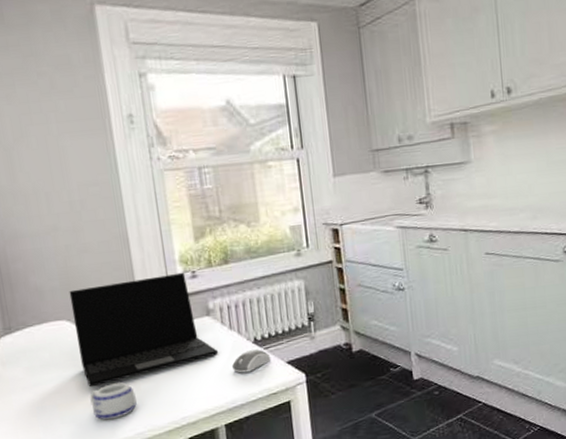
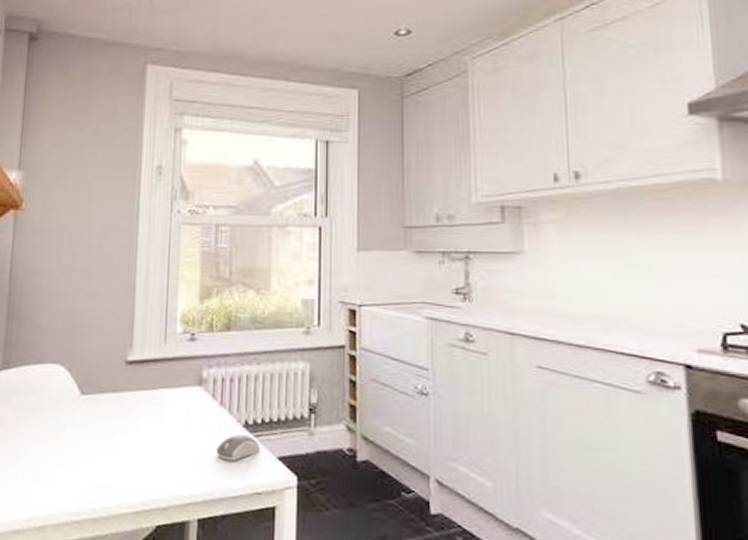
laptop: present [69,272,219,387] -> none [65,332,205,443]
mug: present [90,382,137,420] -> none [65,443,111,484]

